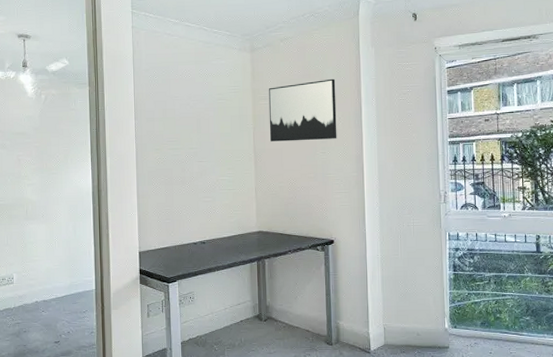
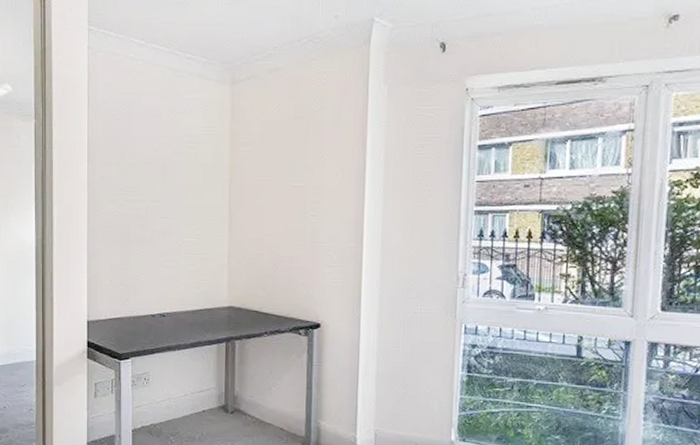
wall art: present [268,78,337,142] -> none [249,123,335,200]

